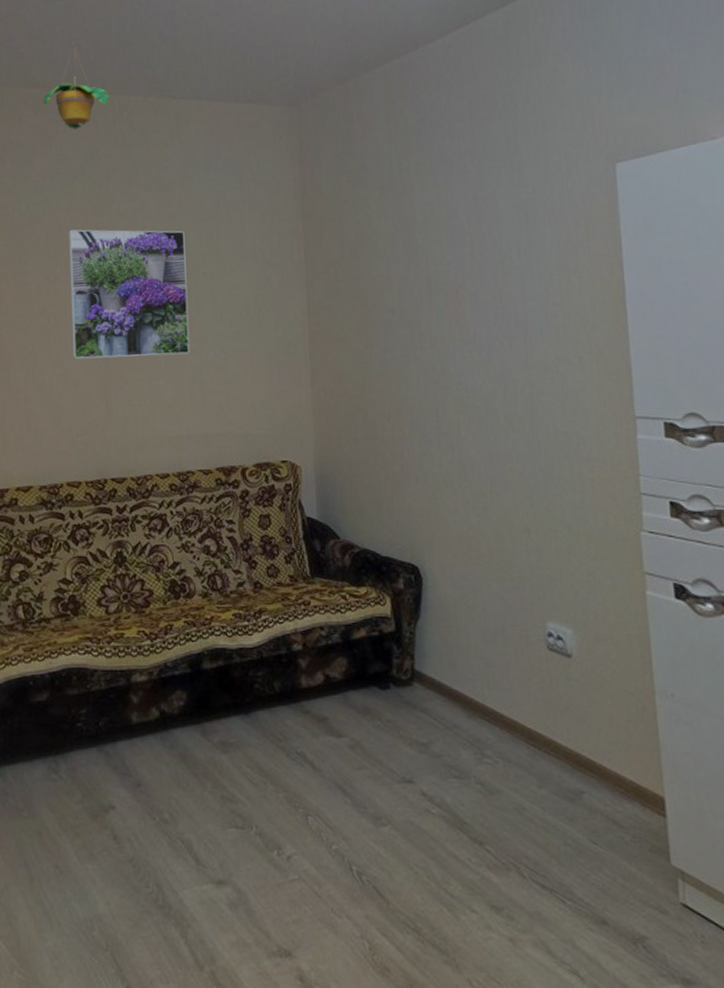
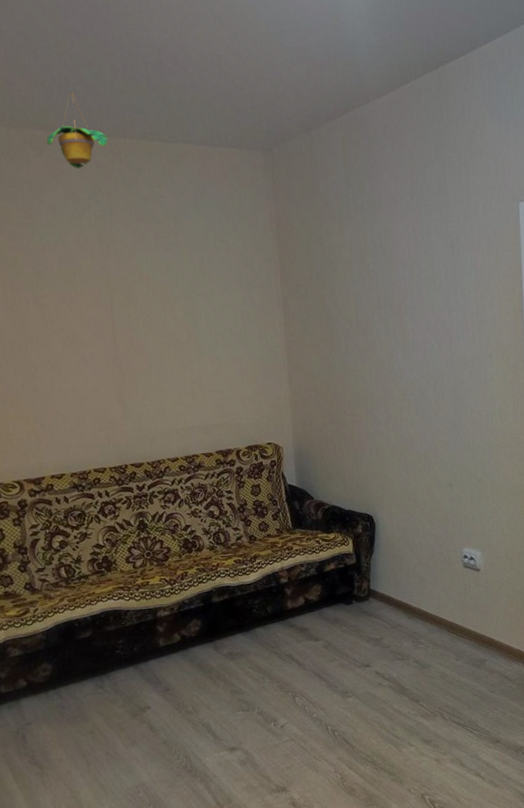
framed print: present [67,229,190,360] -> none [78,258,190,369]

